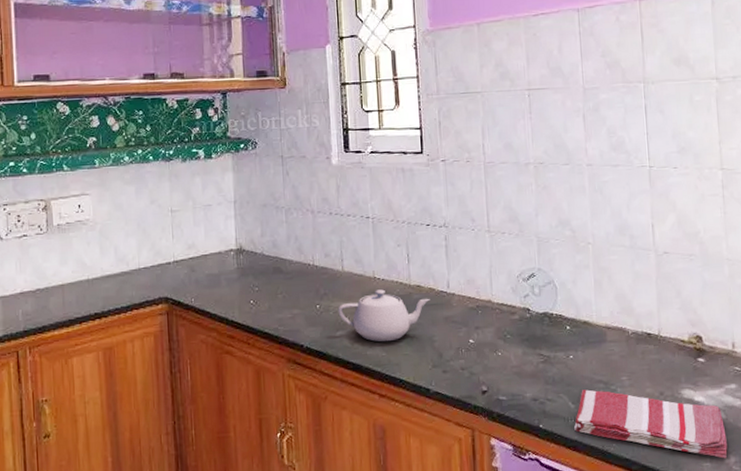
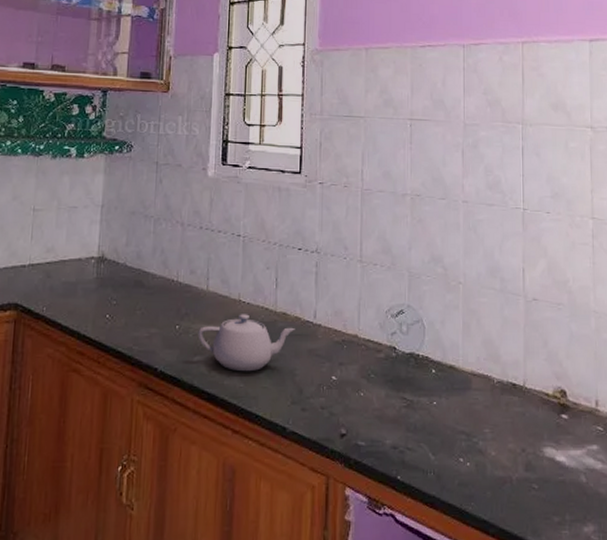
dish towel: present [574,389,727,459] -> none [433,440,587,527]

